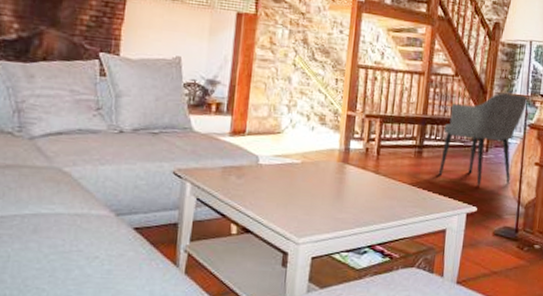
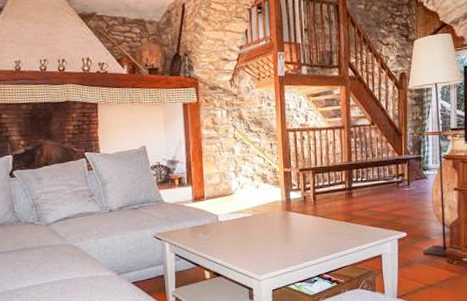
armchair: present [438,92,528,186] -> none [368,131,440,215]

